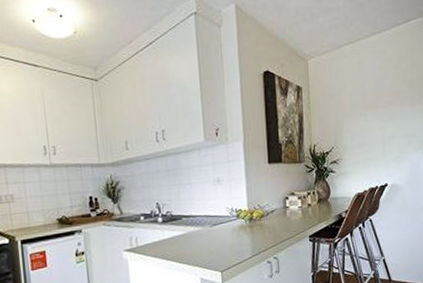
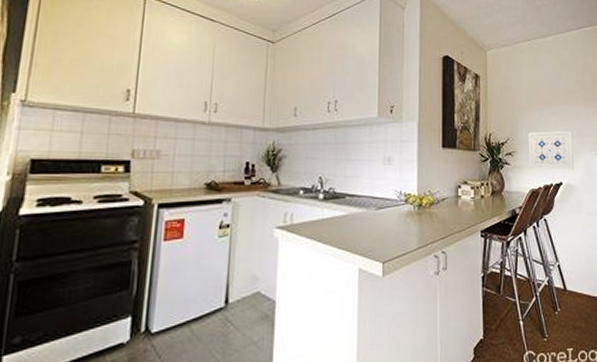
wall art: none [352,132,399,174] -> present [528,130,574,170]

